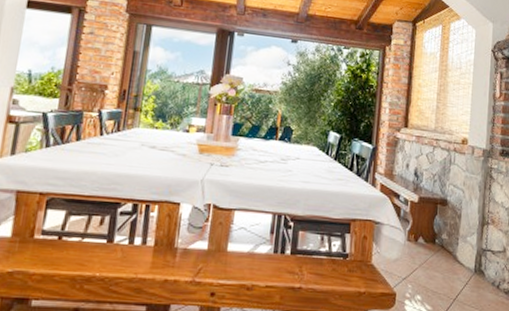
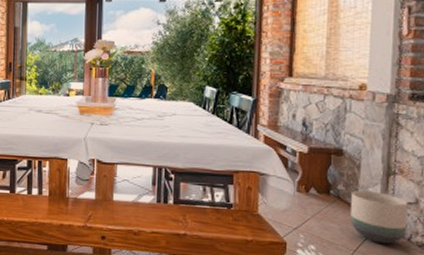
planter: none [451,239,498,292] -> present [350,190,409,244]

